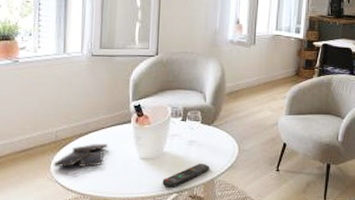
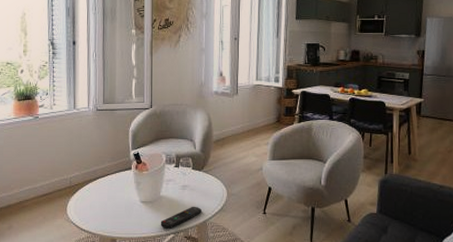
book: present [53,144,108,167] -> none [69,189,113,209]

